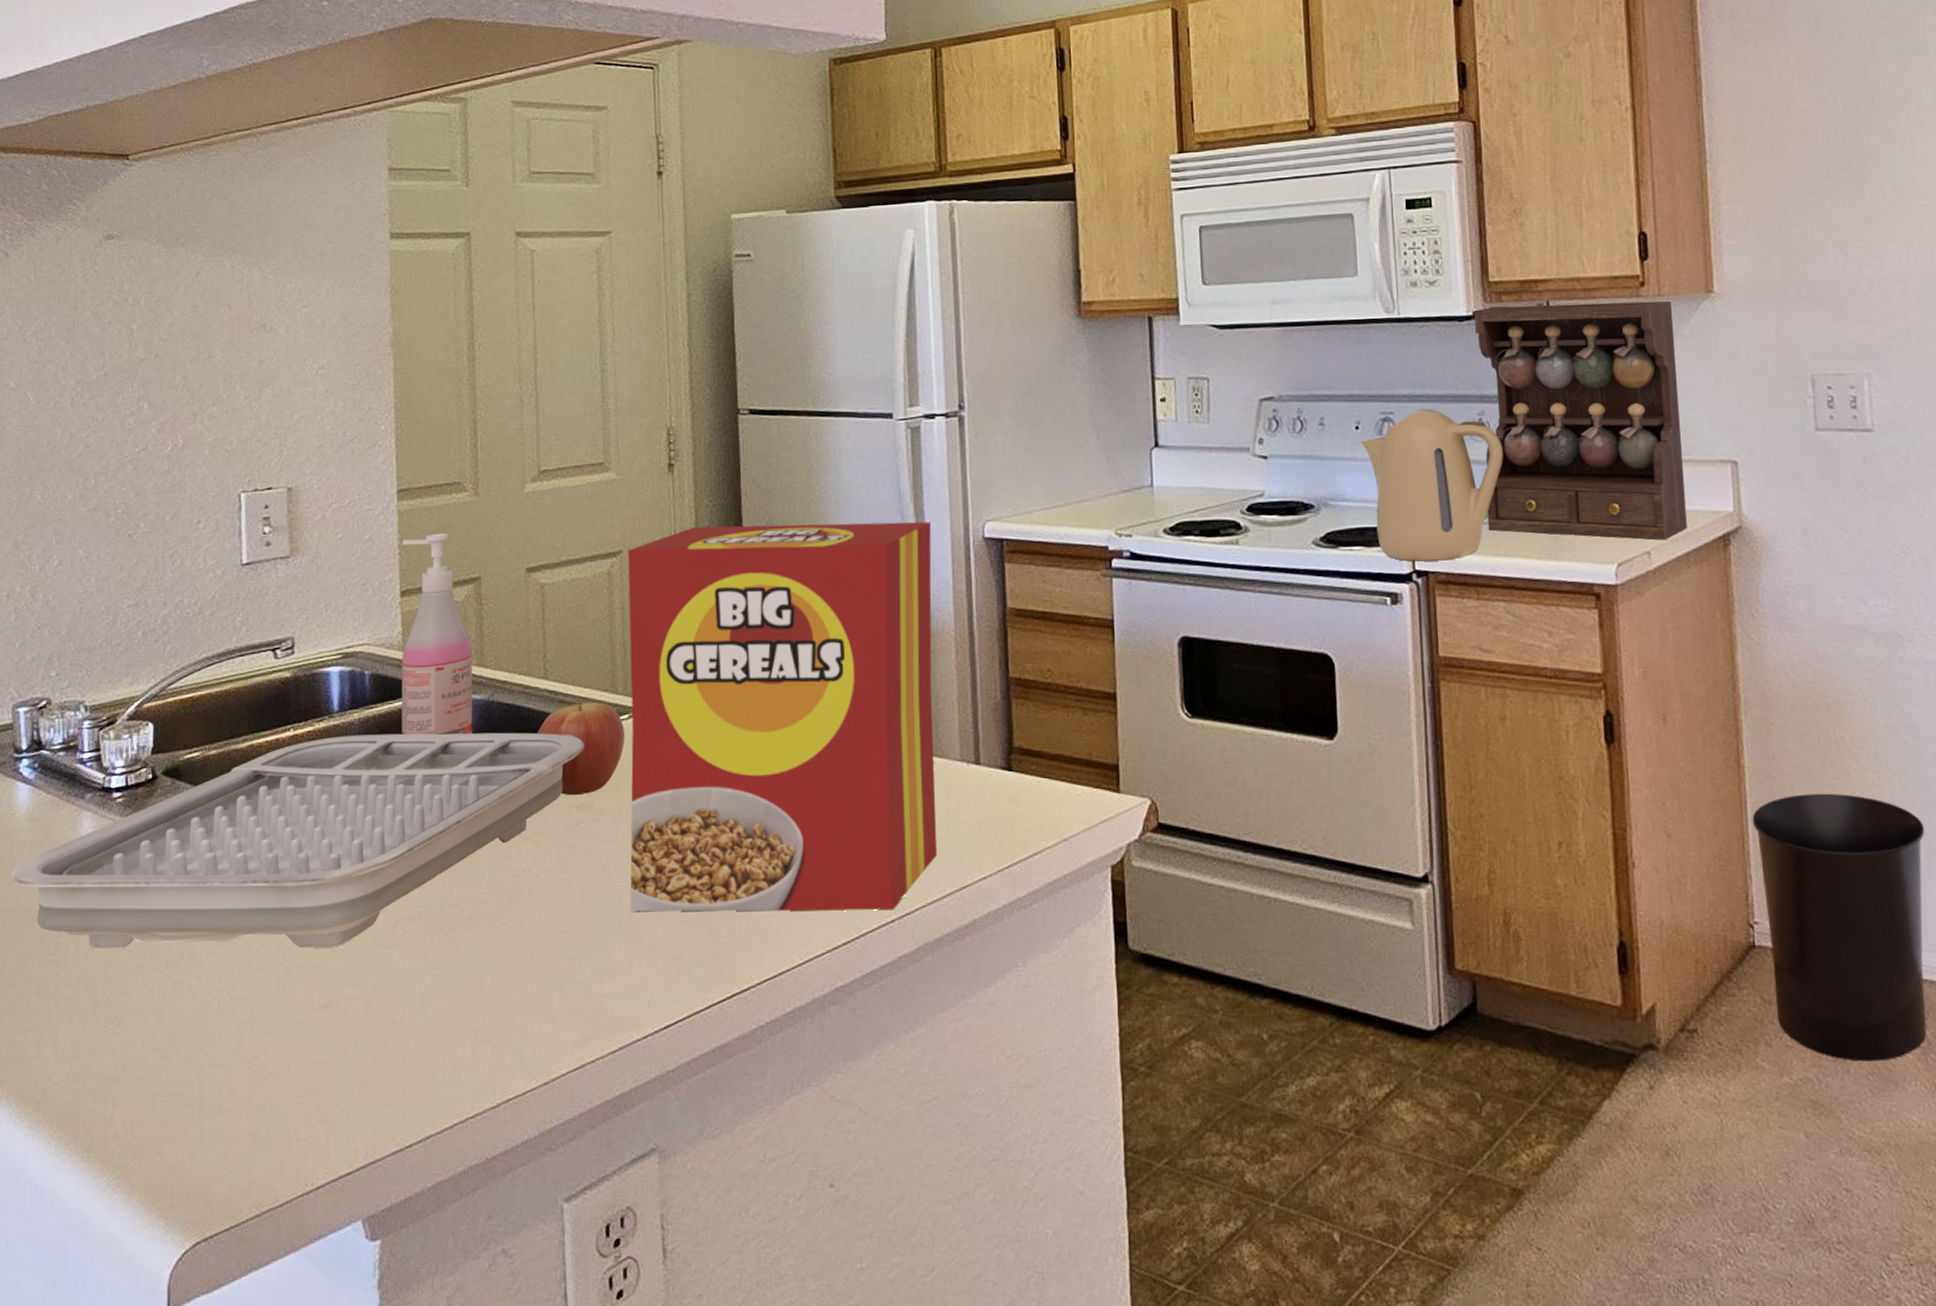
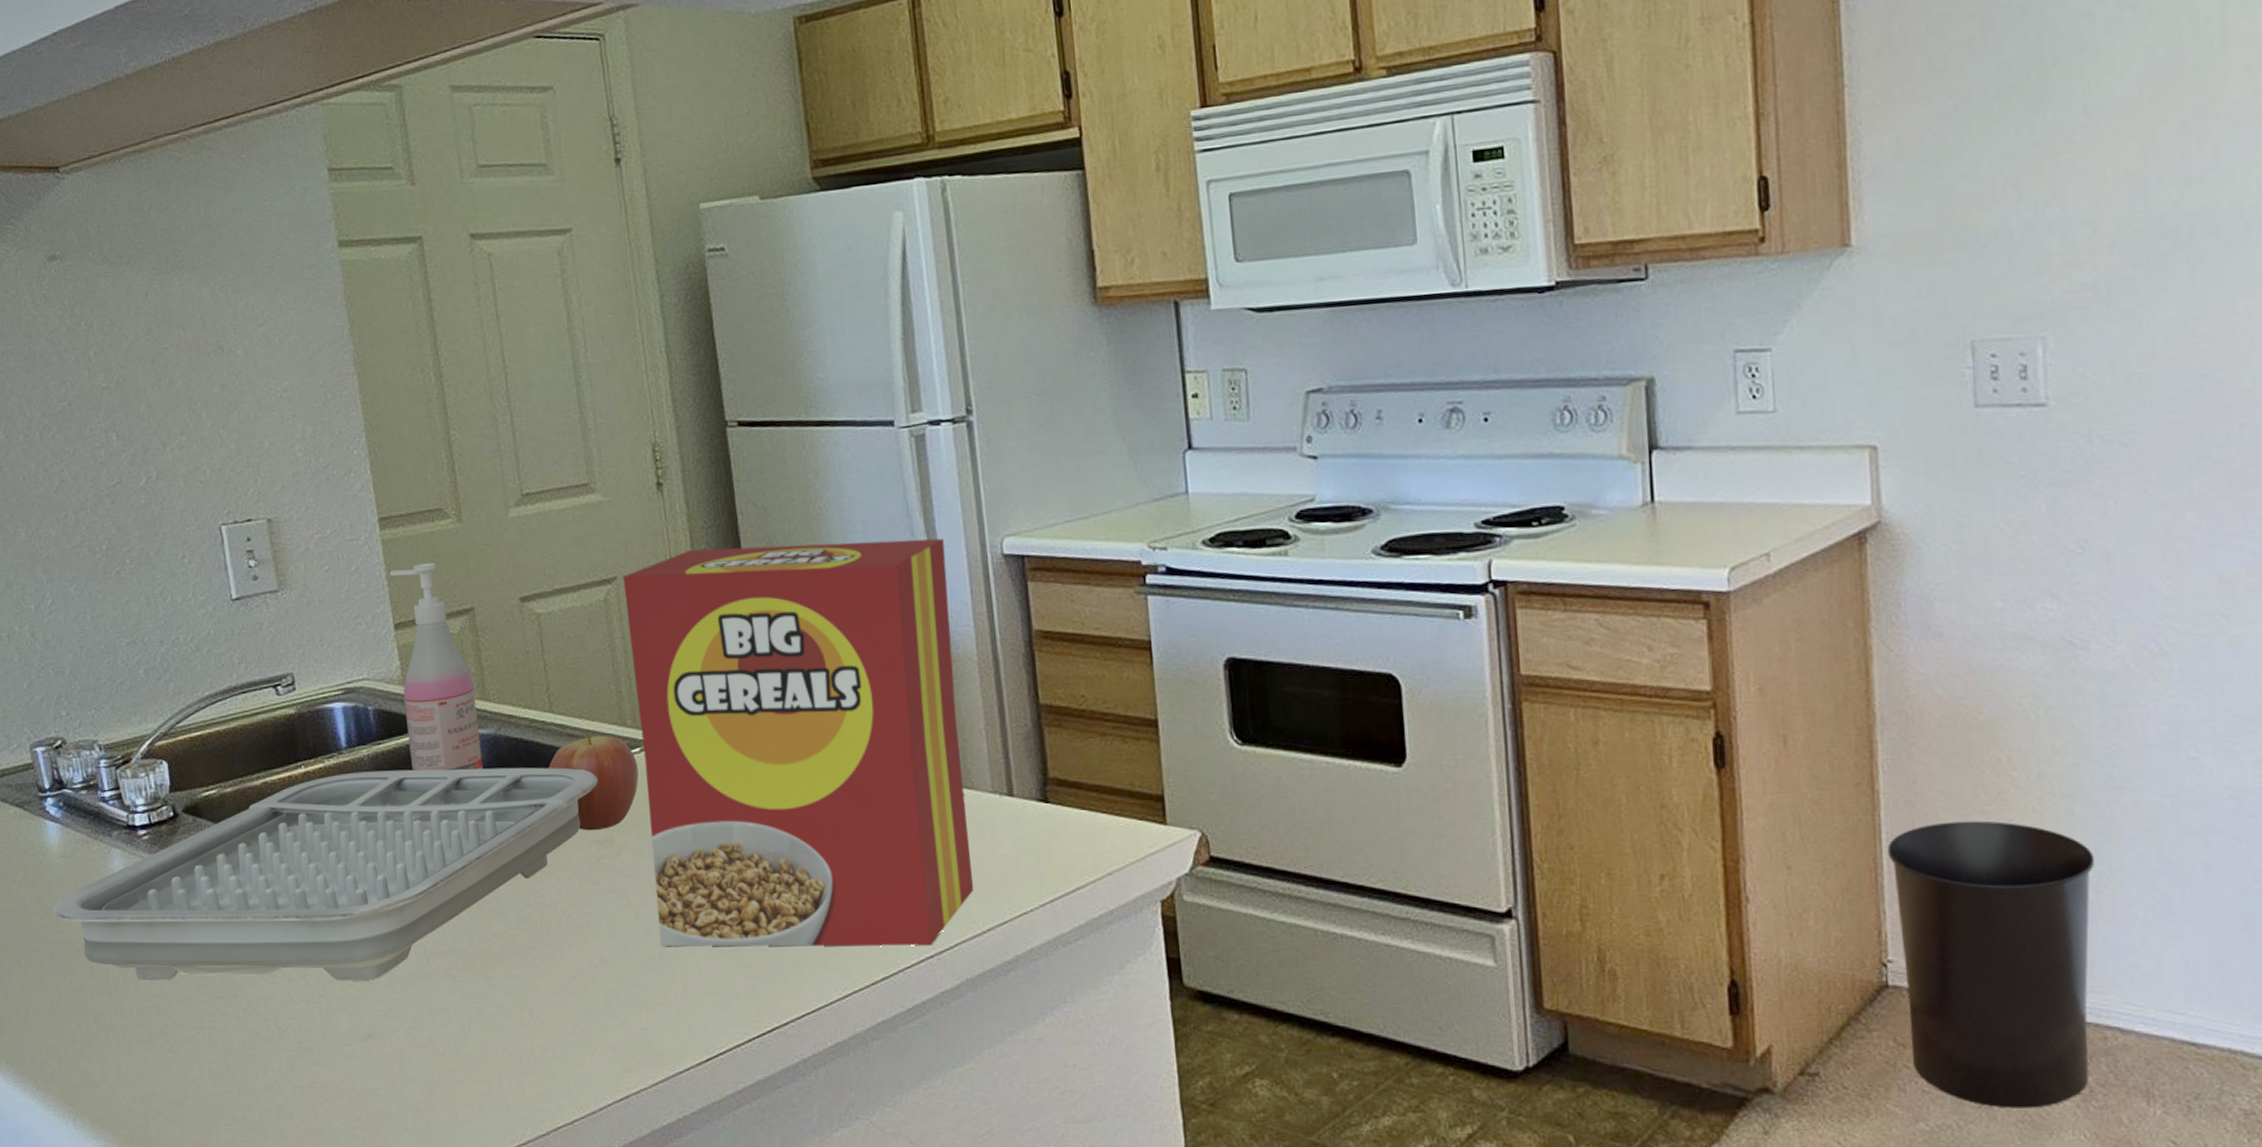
kettle: present [1361,408,1503,562] -> none [1426,395,1594,571]
spice rack: present [1474,300,1687,540] -> none [1557,258,1815,540]

